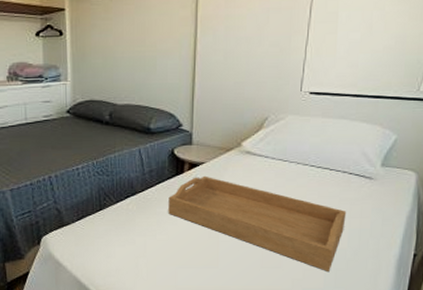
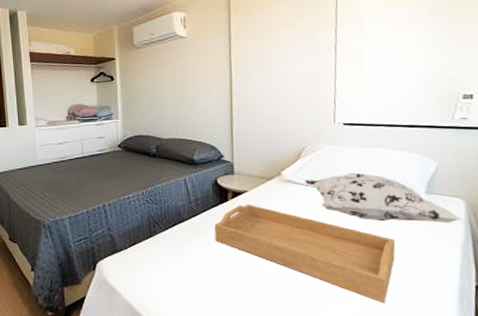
decorative pillow: none [265,144,412,195] -> present [305,172,462,223]

